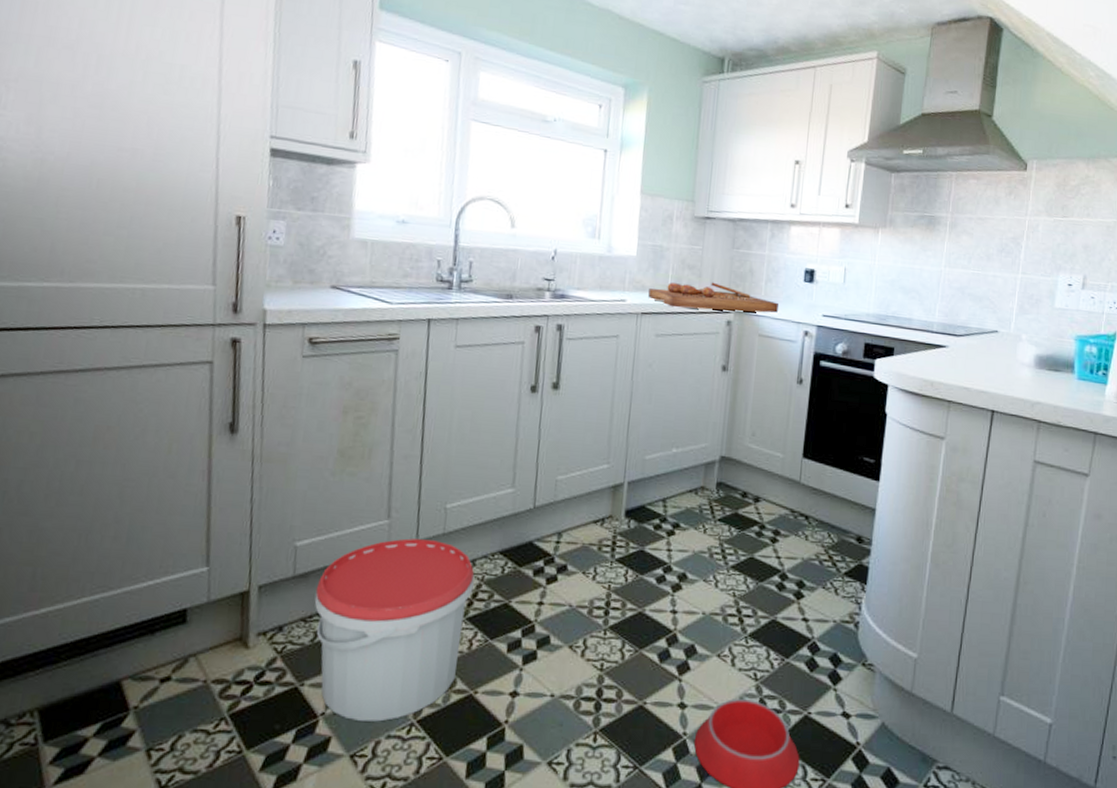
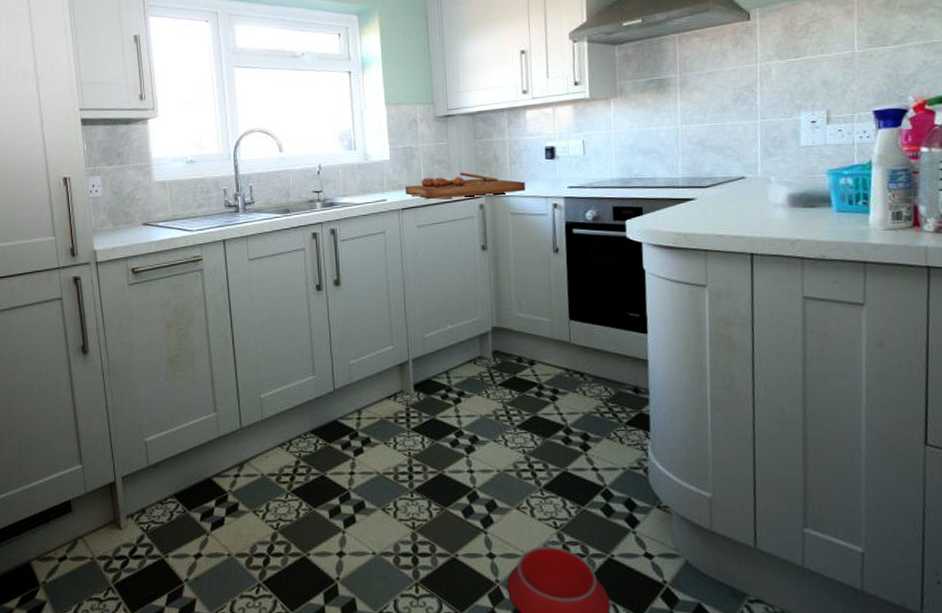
bucket: present [314,538,475,722] -> none [166,426,293,584]

